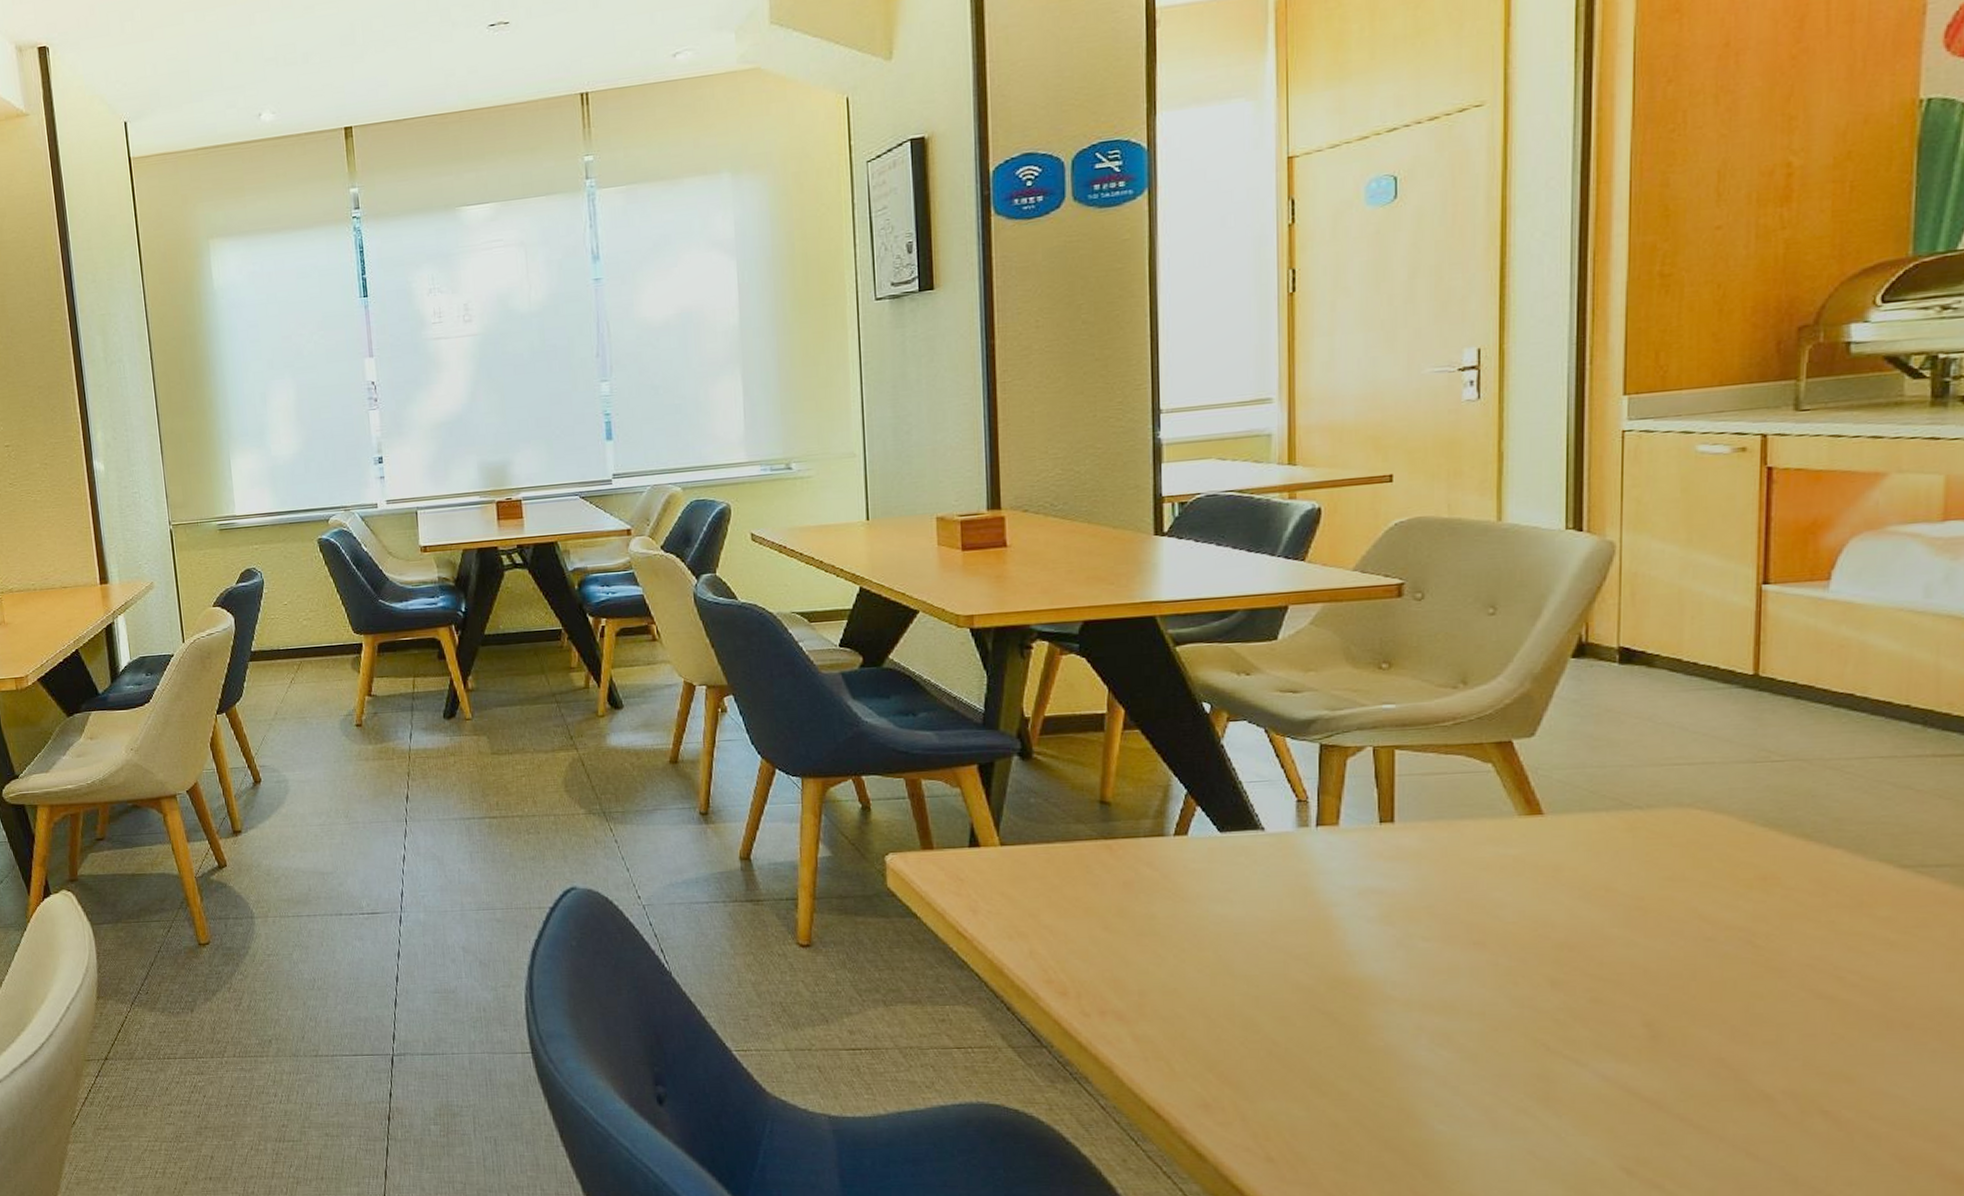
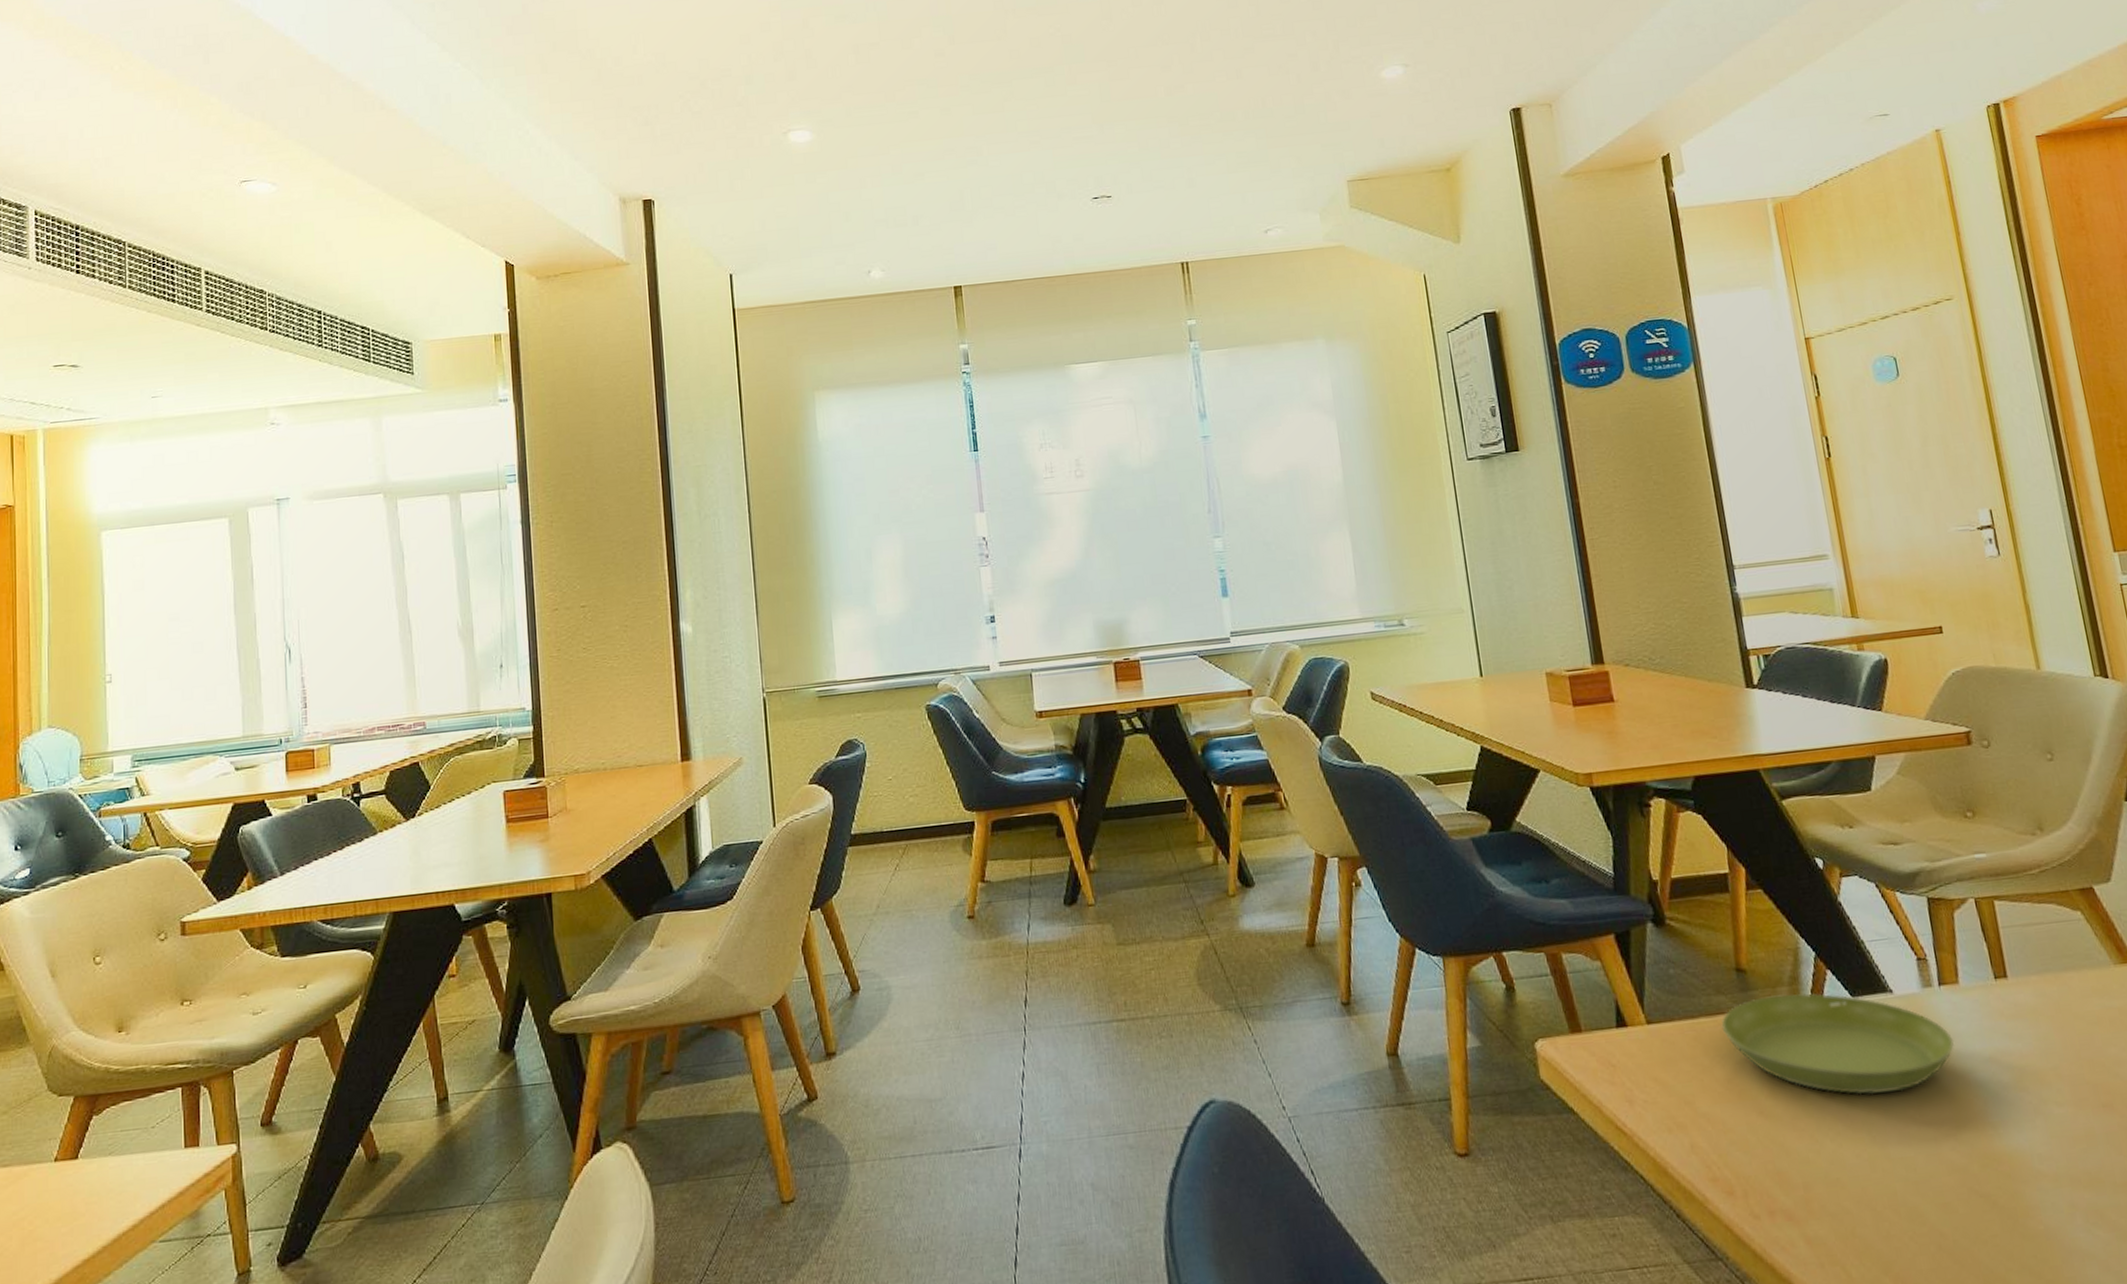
saucer: none [1077,826,1323,919] -> present [1721,993,1955,1095]

